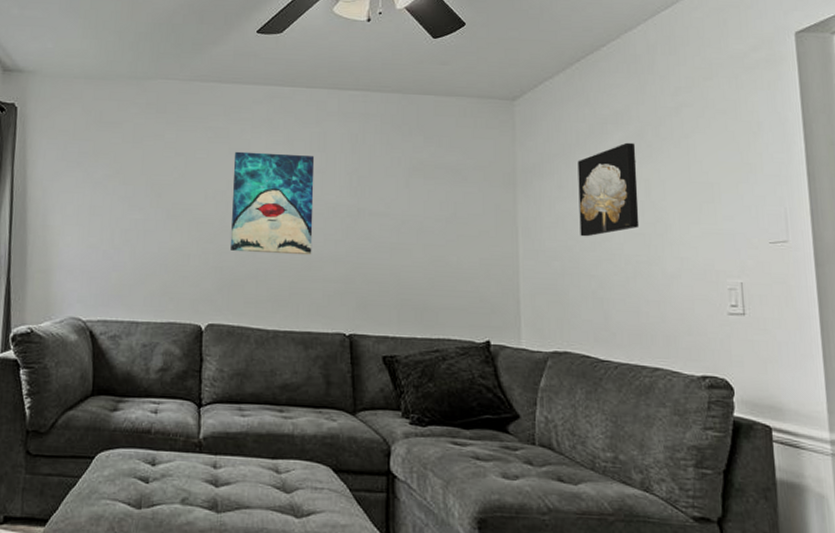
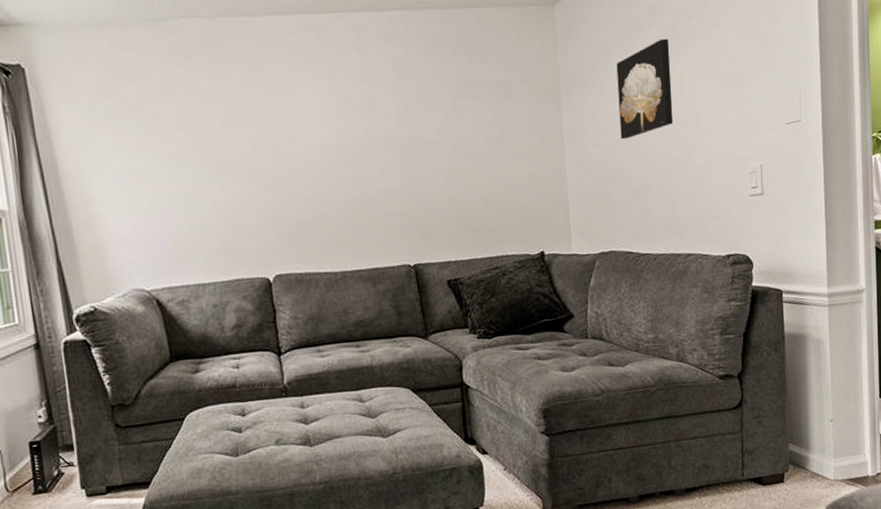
wall art: present [231,151,315,255] -> none [276,88,370,198]

